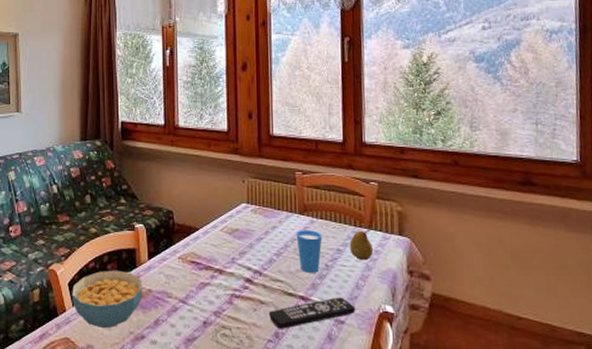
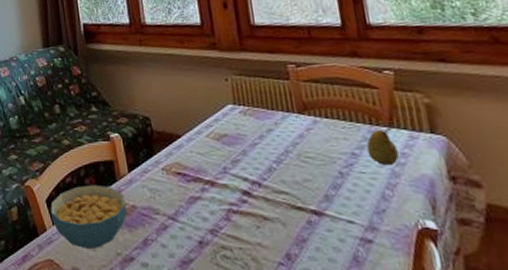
remote control: present [268,297,356,329] -> none [274,211,386,250]
cup: present [296,230,323,273] -> none [297,131,332,182]

